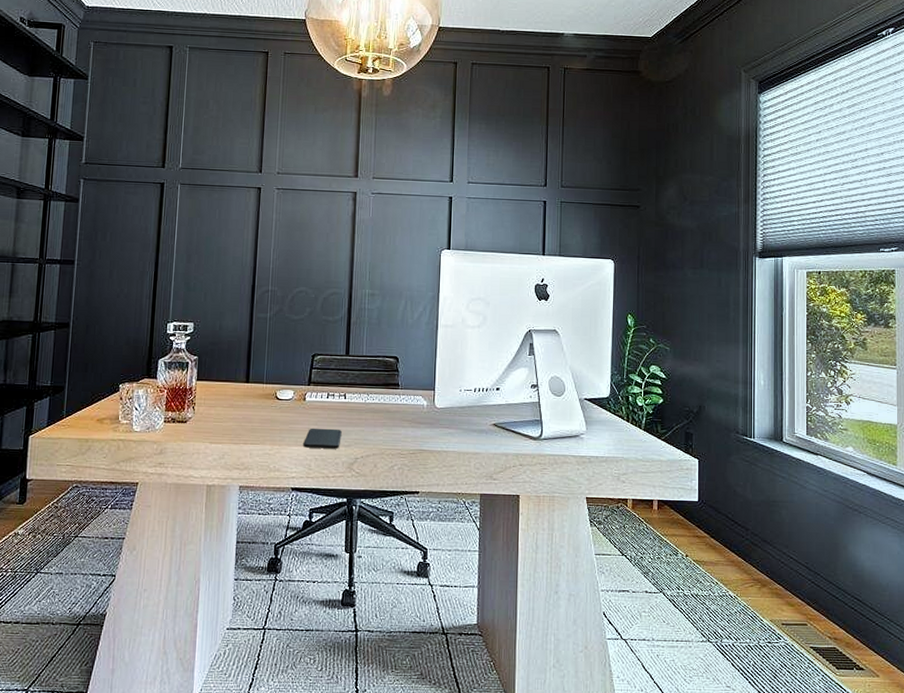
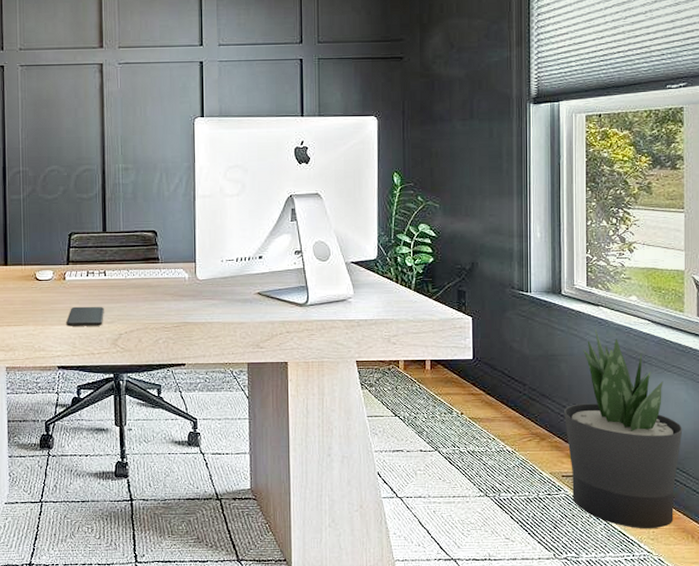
planter: none [785,474,897,683] -> present [564,326,683,529]

